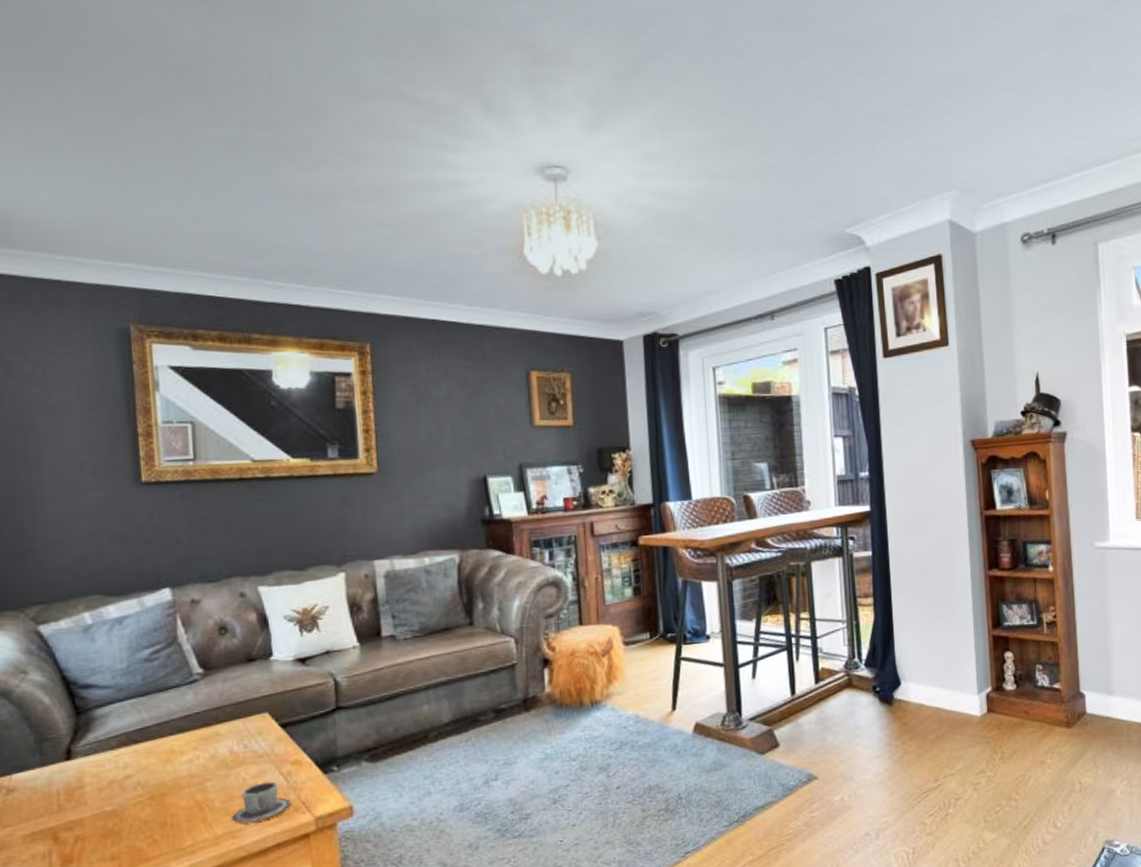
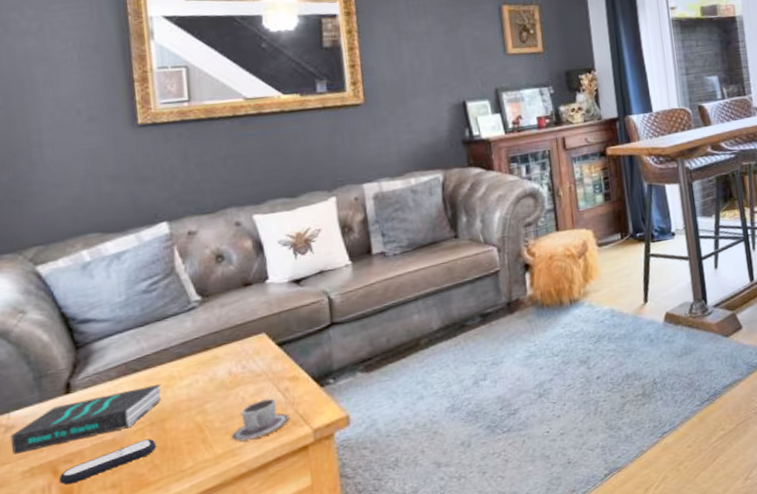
book: none [11,758,162,818] -> present [10,384,162,455]
remote control: none [59,813,156,853] -> present [58,438,157,485]

